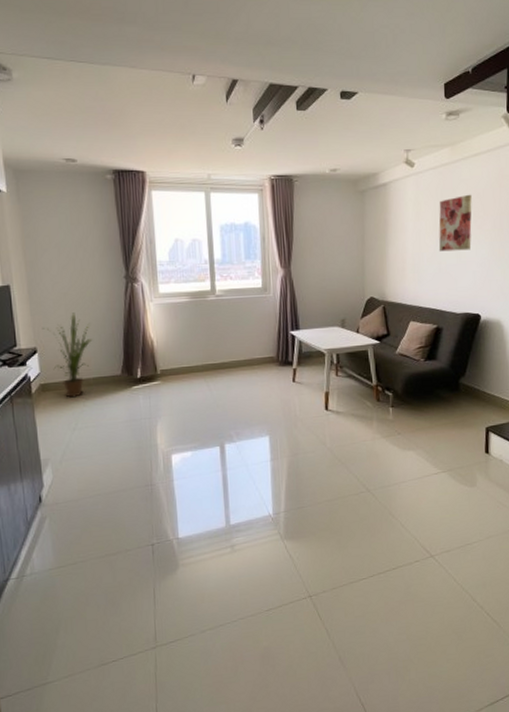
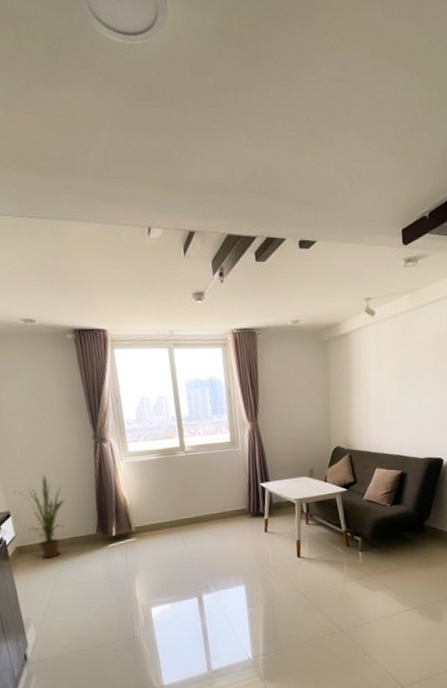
wall art: present [438,194,472,252] -> none [400,341,433,399]

